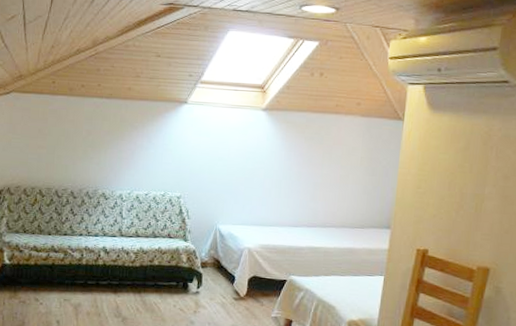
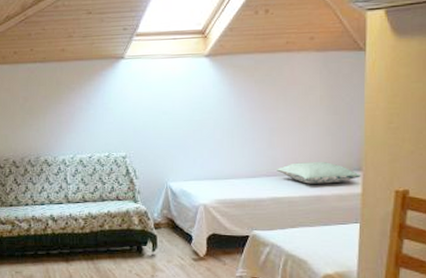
pillow: none [317,216,389,239] -> present [277,162,361,184]

